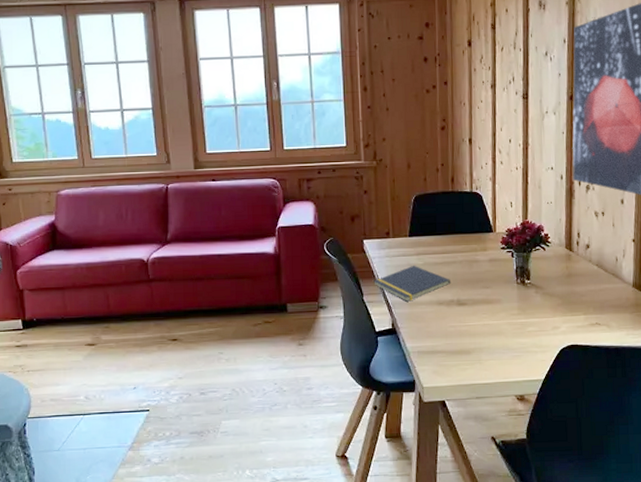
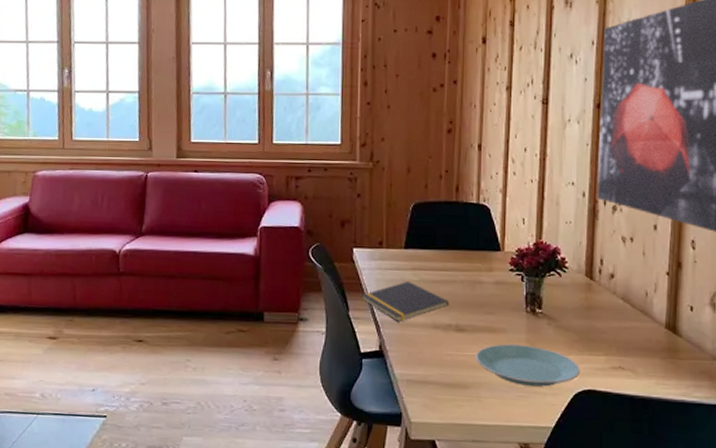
plate: none [475,312,564,347] -> present [475,344,580,387]

